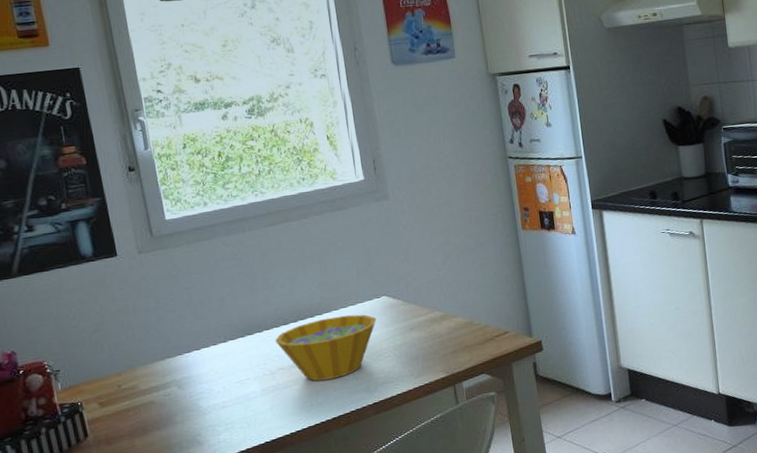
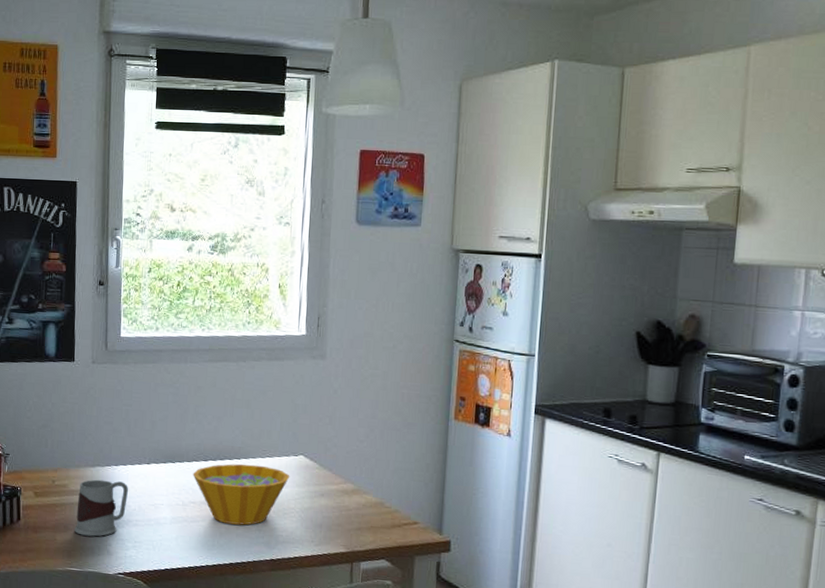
mug: none [151,367,209,434] -> present [75,479,129,537]

